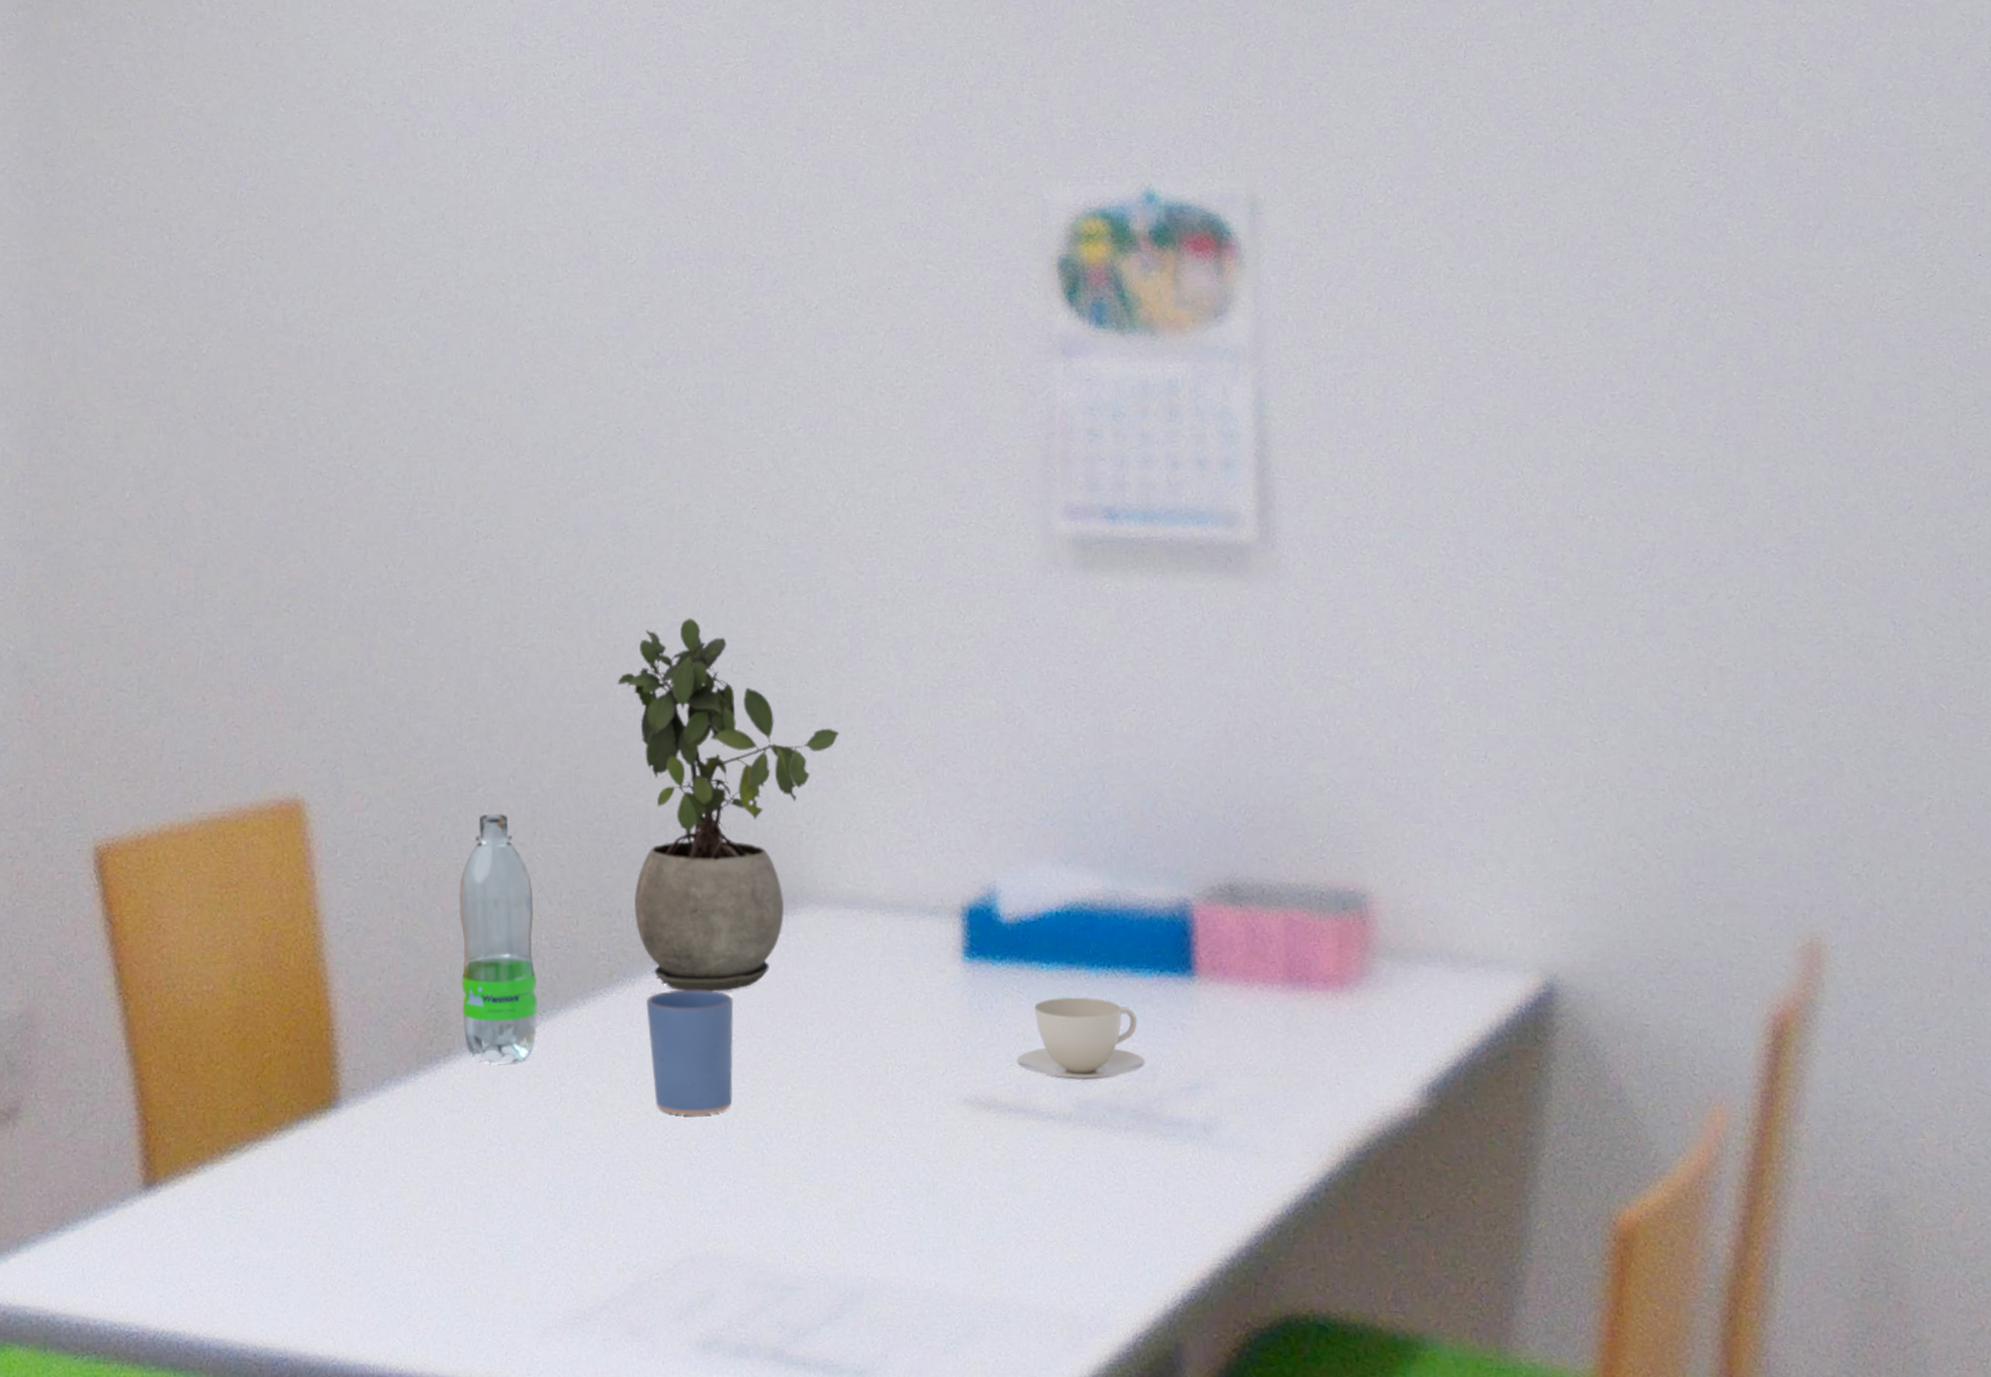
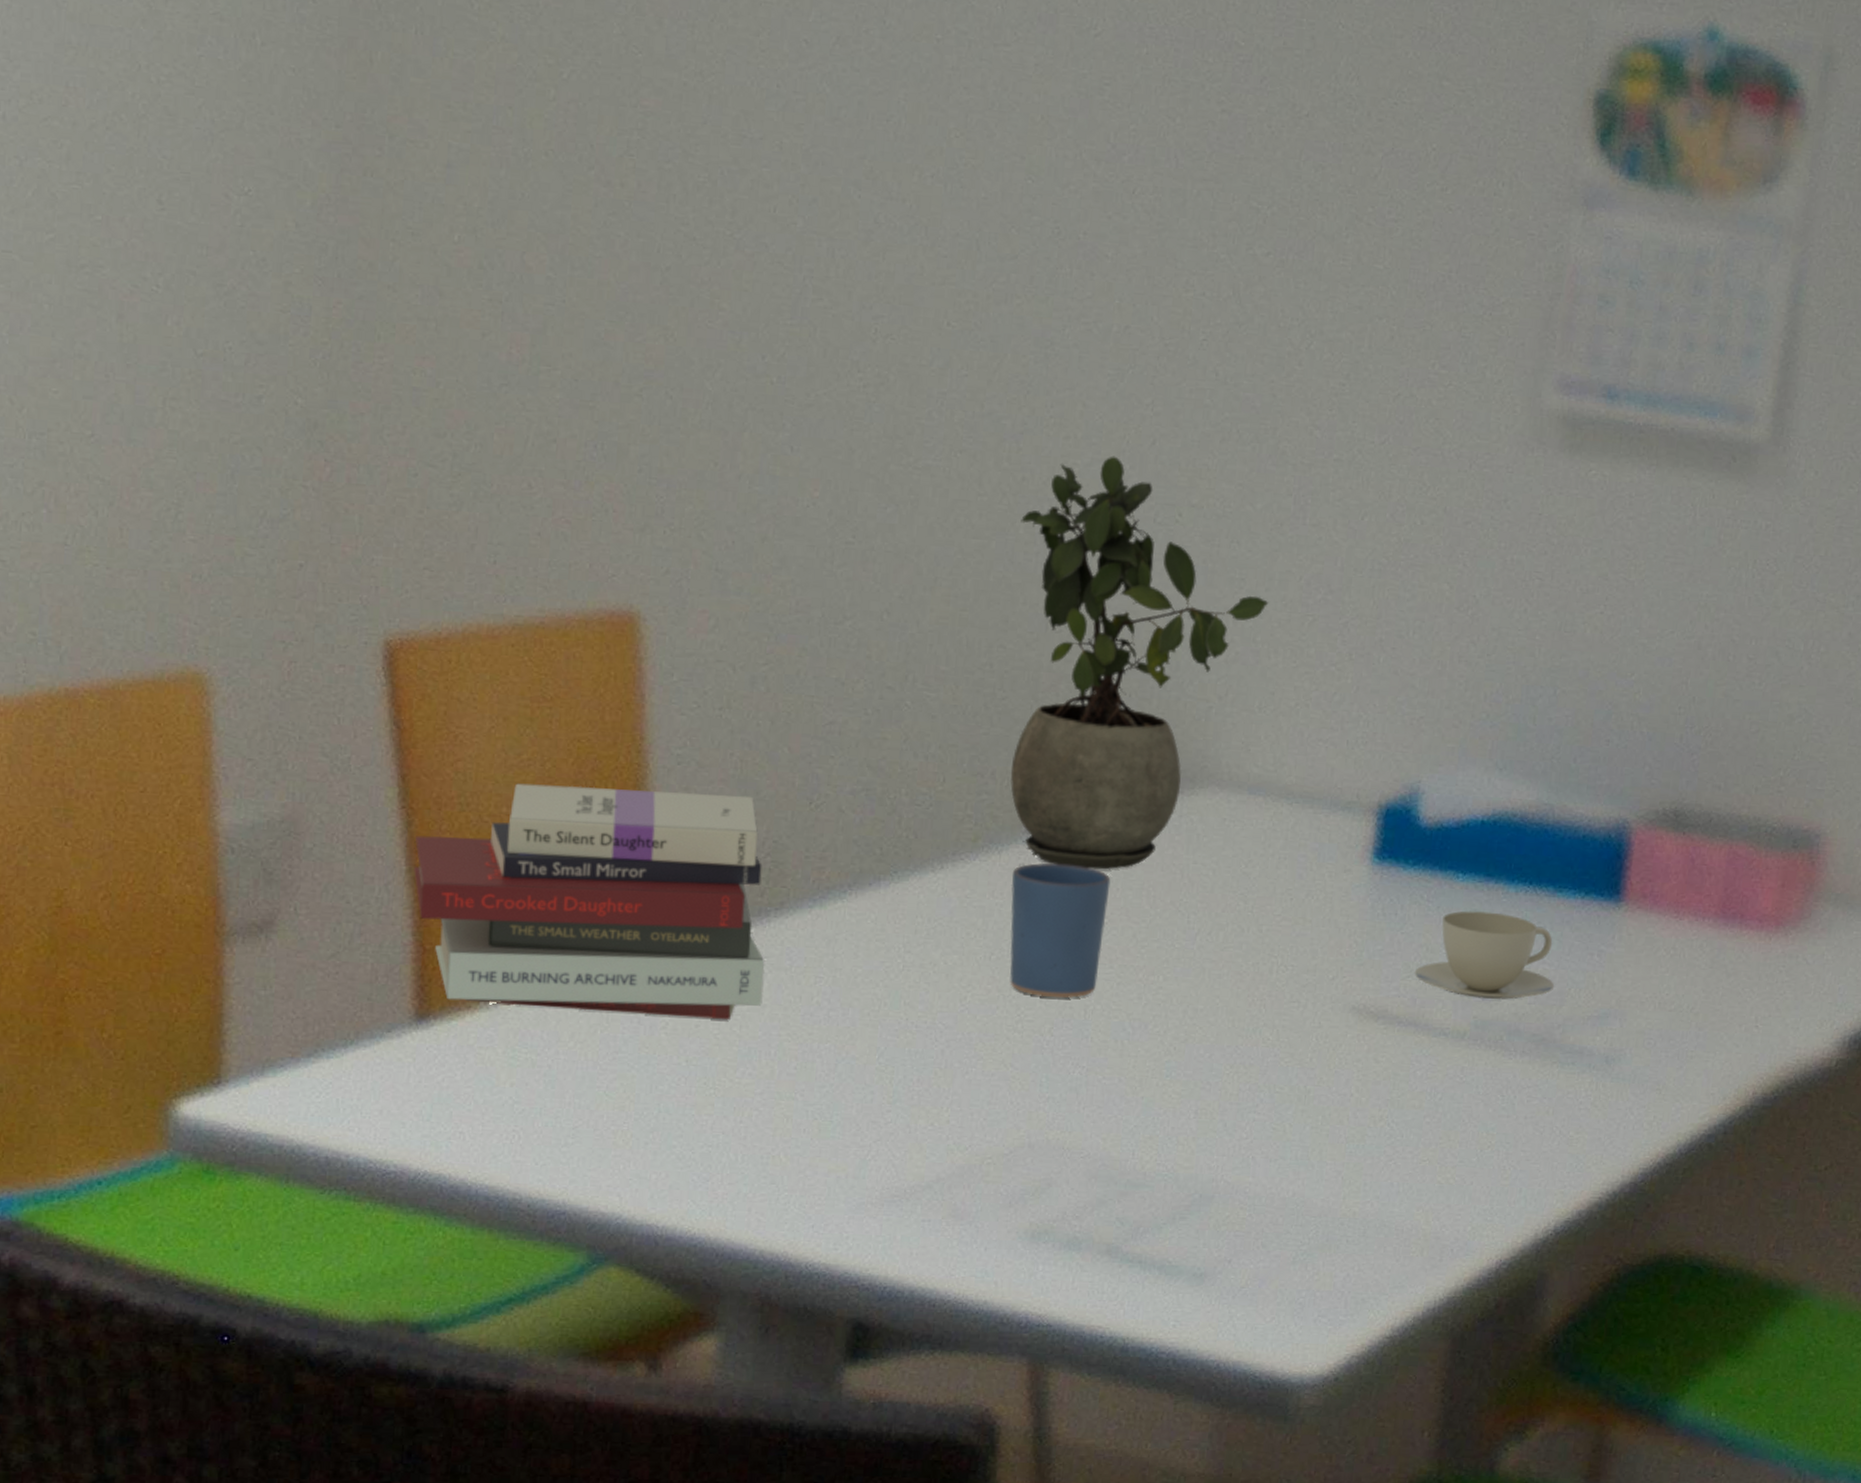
books: none [132,954,441,1167] -> present [414,783,765,1019]
bottle: present [459,814,538,1064] -> none [800,651,897,924]

